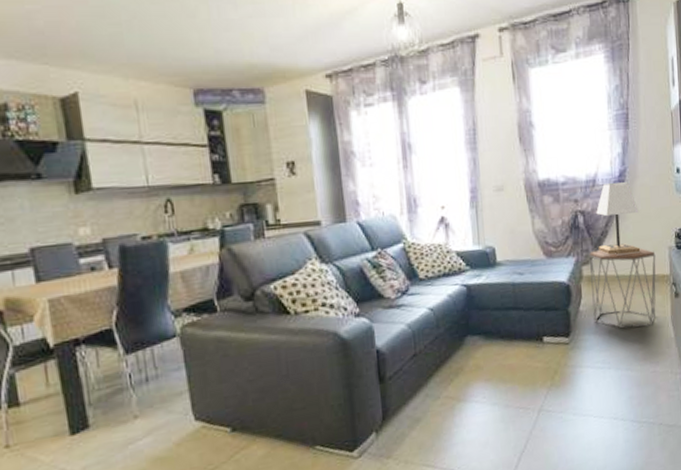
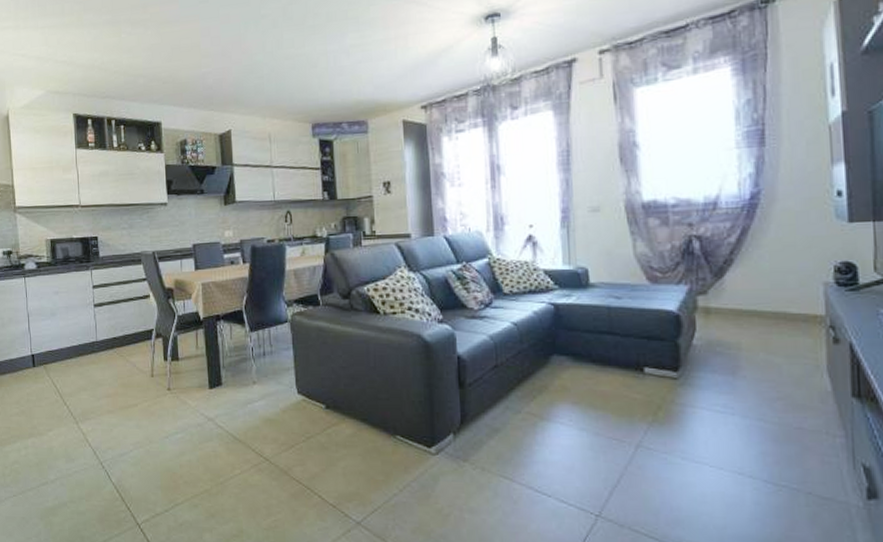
side table: present [588,248,656,328] -> none [706,280,804,373]
lamp: present [596,182,641,255] -> none [717,206,781,287]

